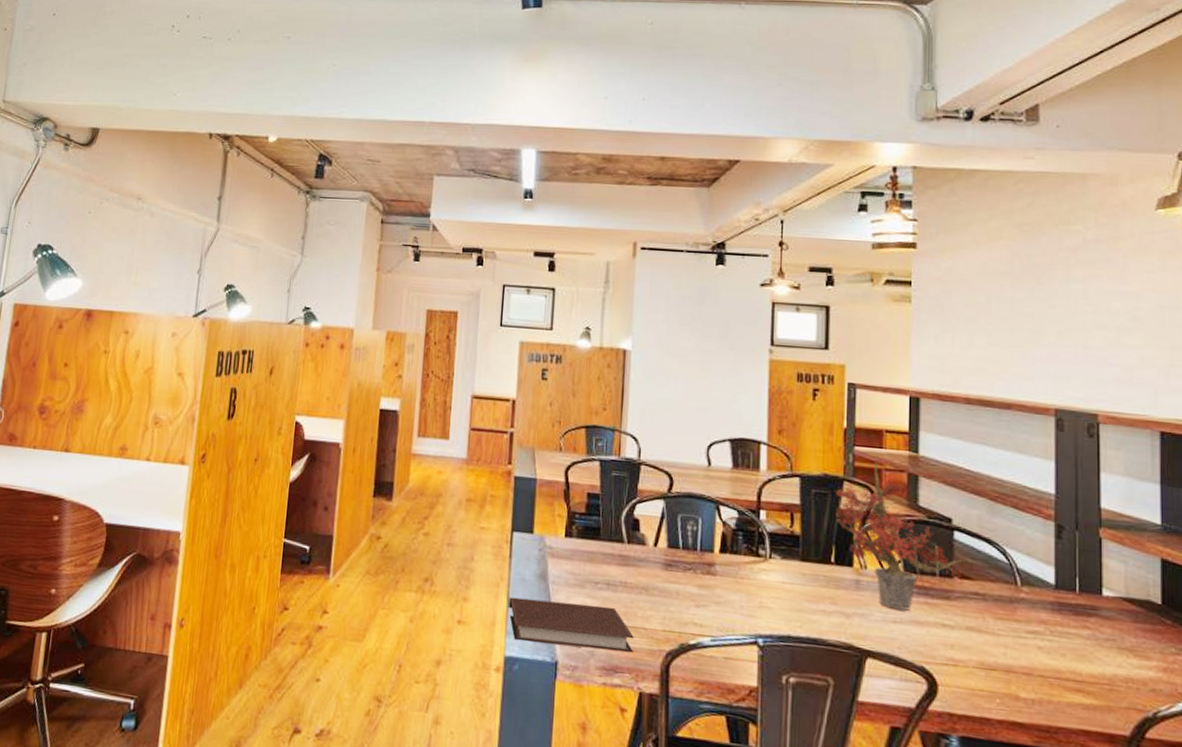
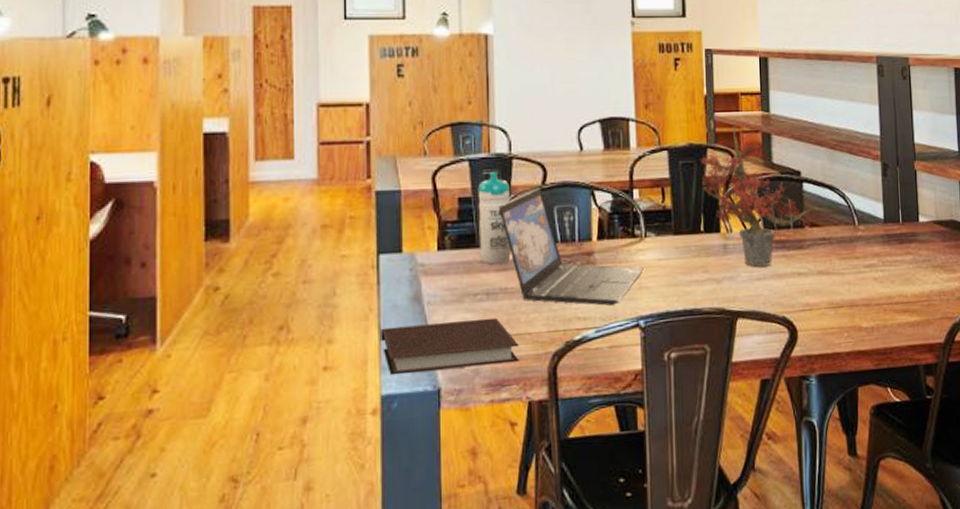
water bottle: none [603,474,636,559] -> present [477,172,512,265]
laptop: none [624,494,766,618] -> present [498,188,644,306]

